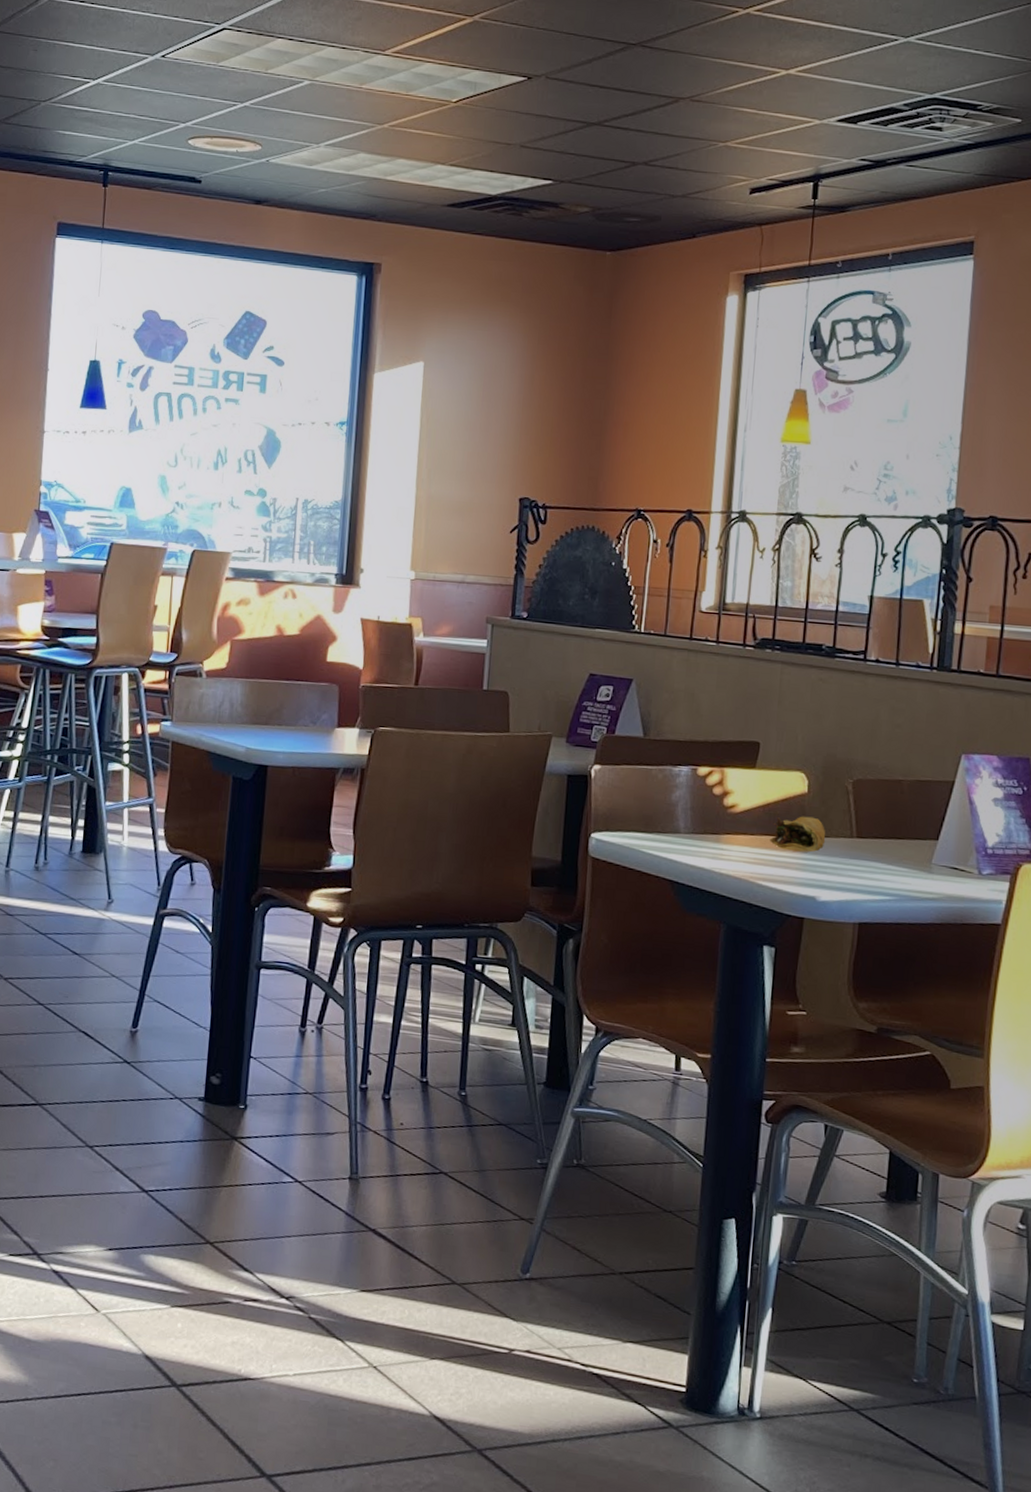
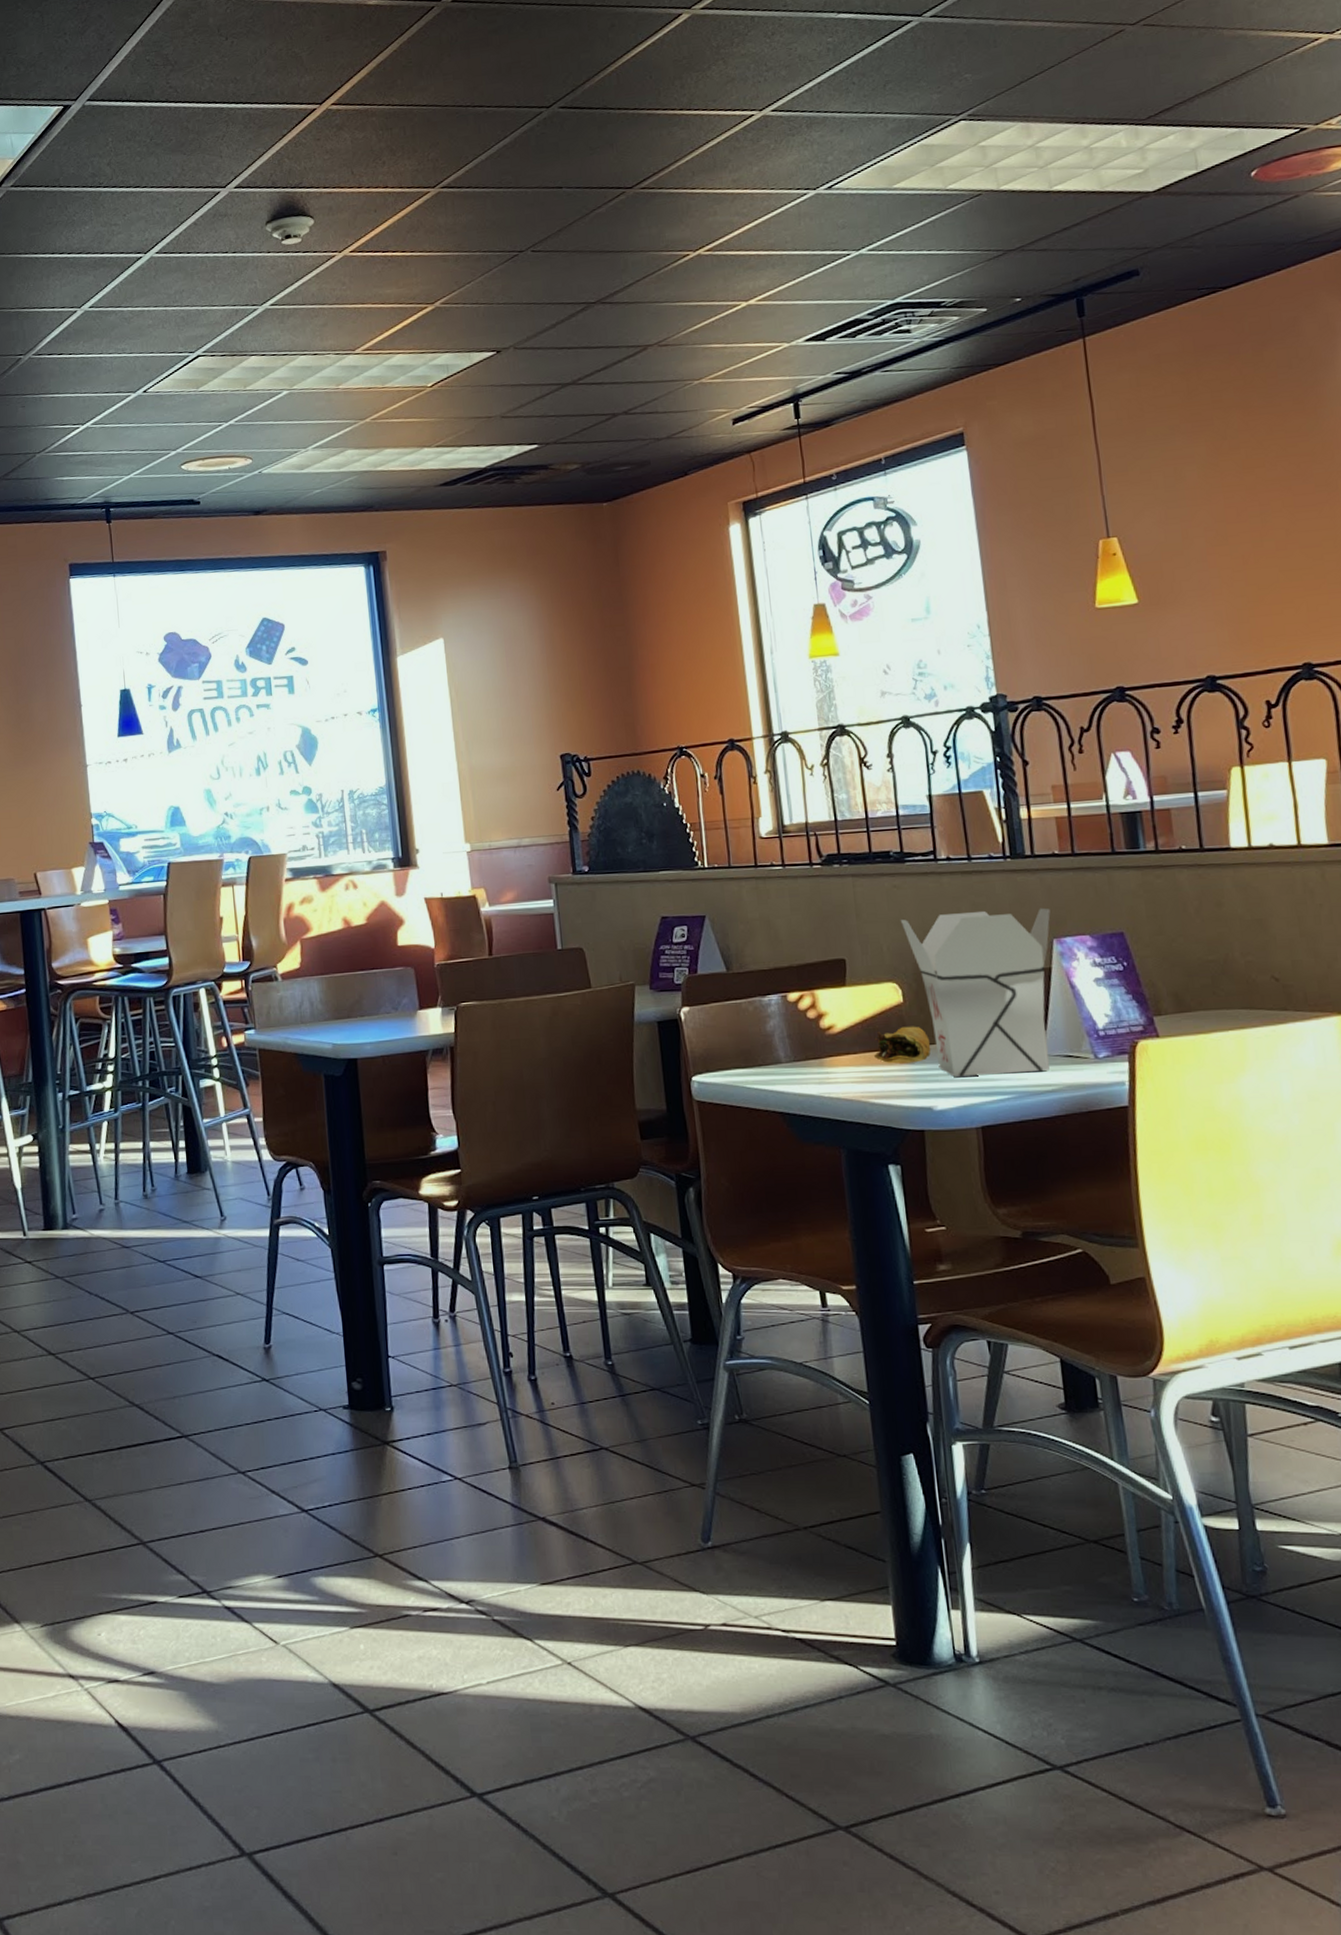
takeout container: none [819,712,965,879] -> present [900,907,1051,1077]

